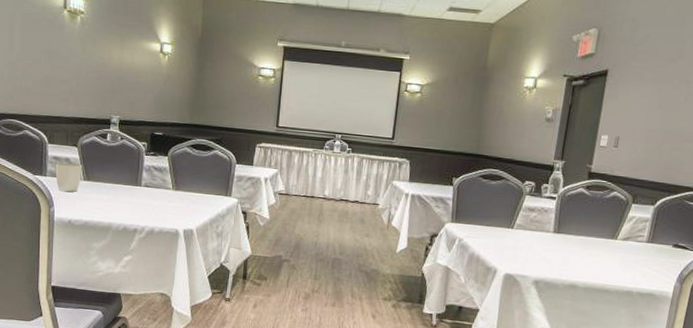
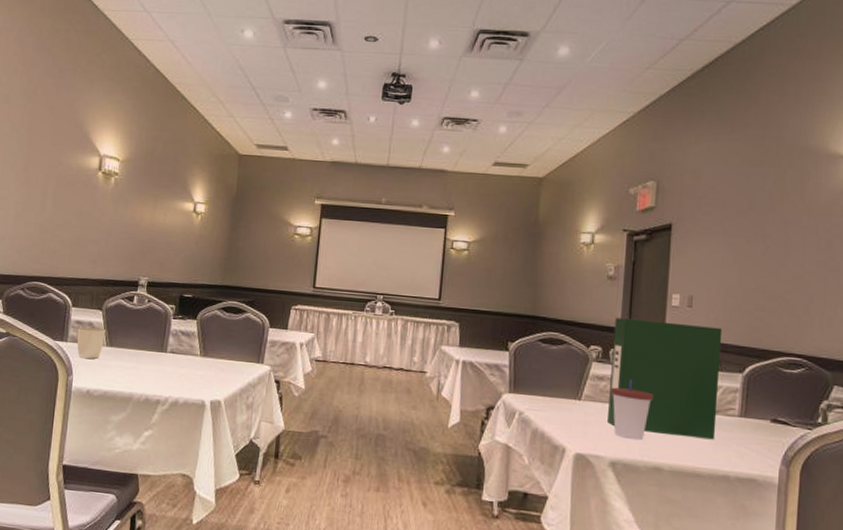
binder: none [534,156,642,262] -> present [607,317,723,440]
cup: none [539,210,577,263] -> present [611,379,654,441]

